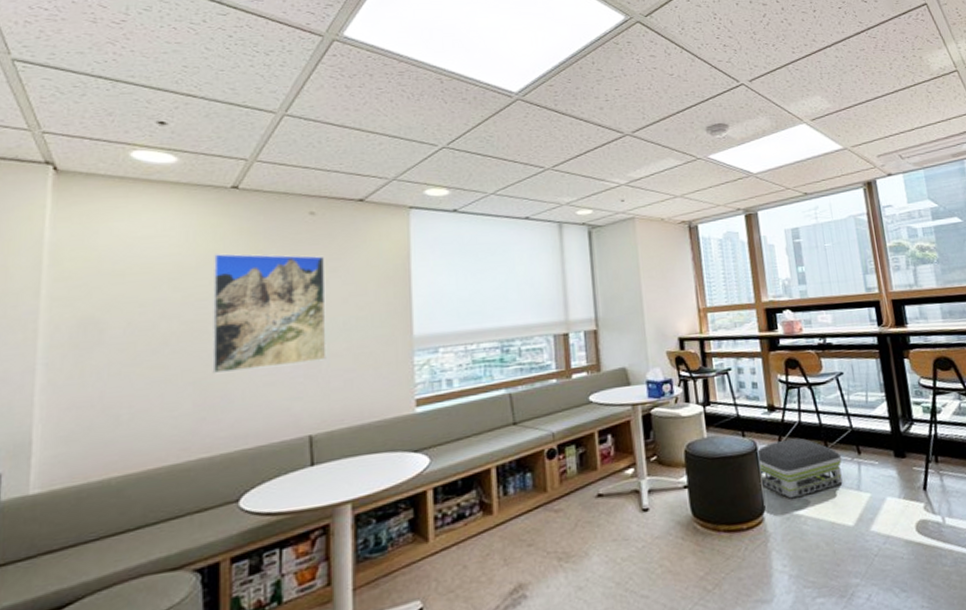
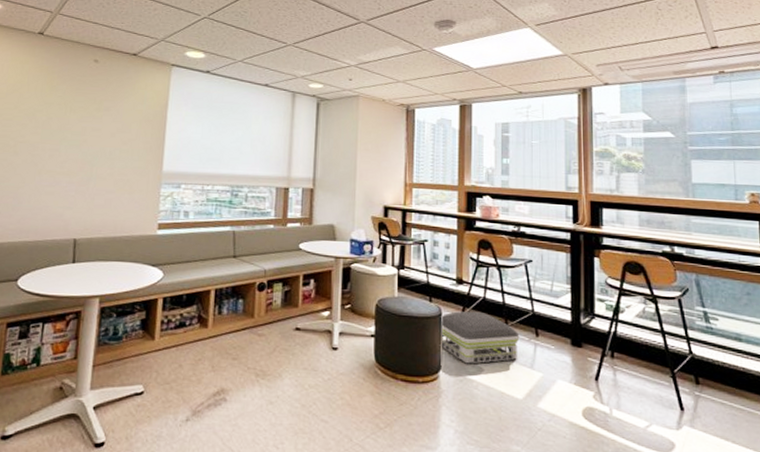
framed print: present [212,253,327,374] -> none [9,85,102,181]

